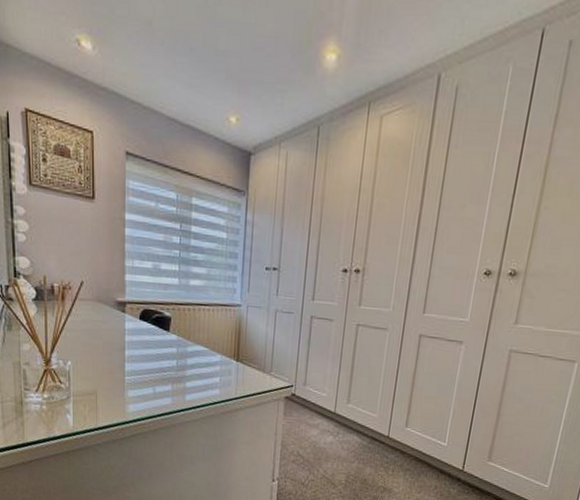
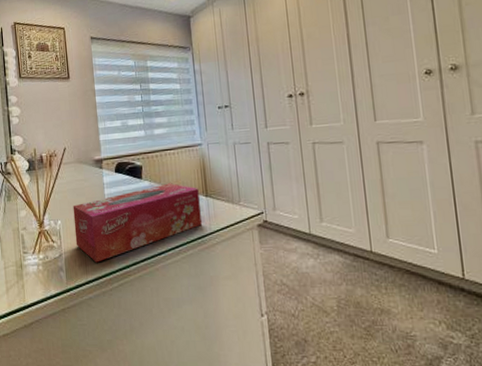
tissue box: none [86,340,230,411] -> present [73,183,202,263]

